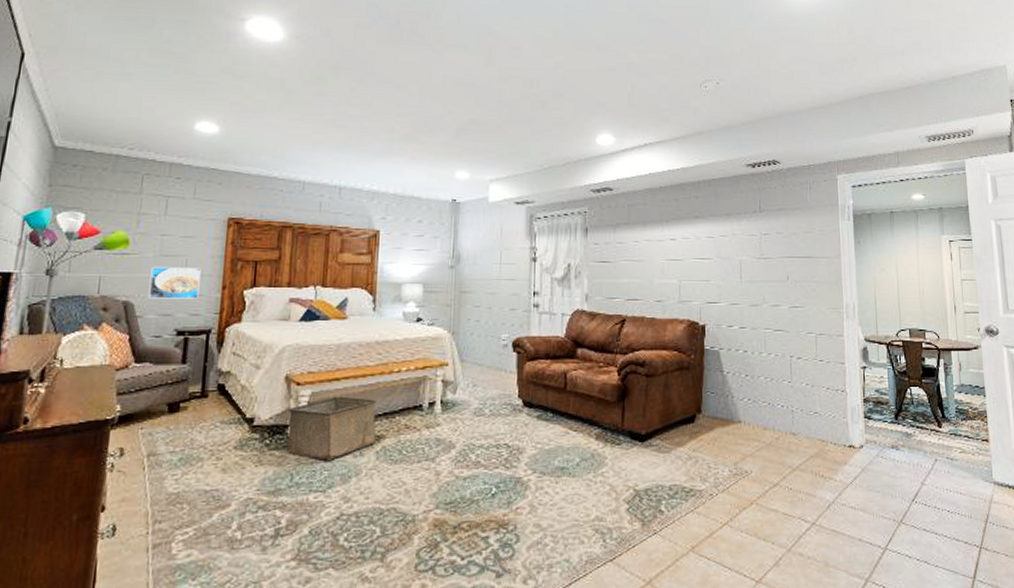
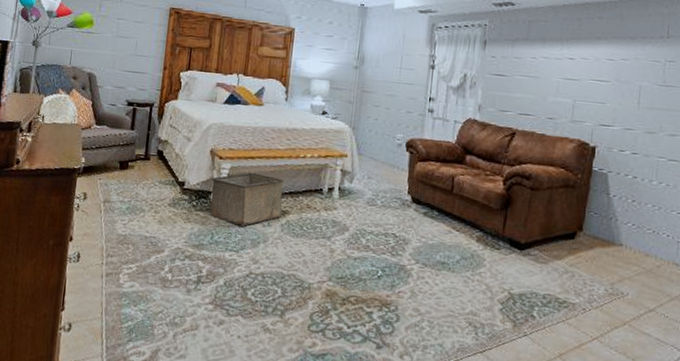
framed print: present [148,266,201,299] -> none [107,45,148,76]

